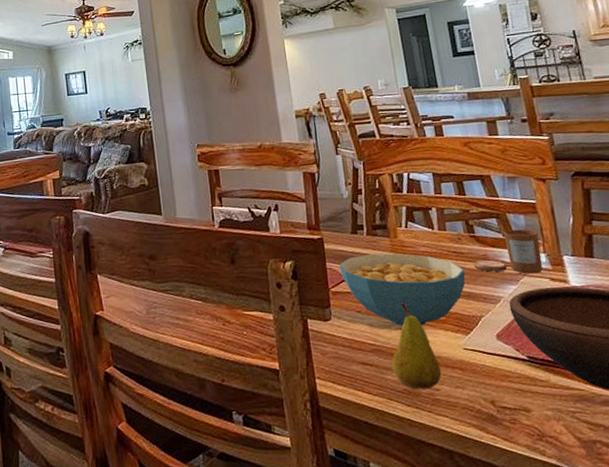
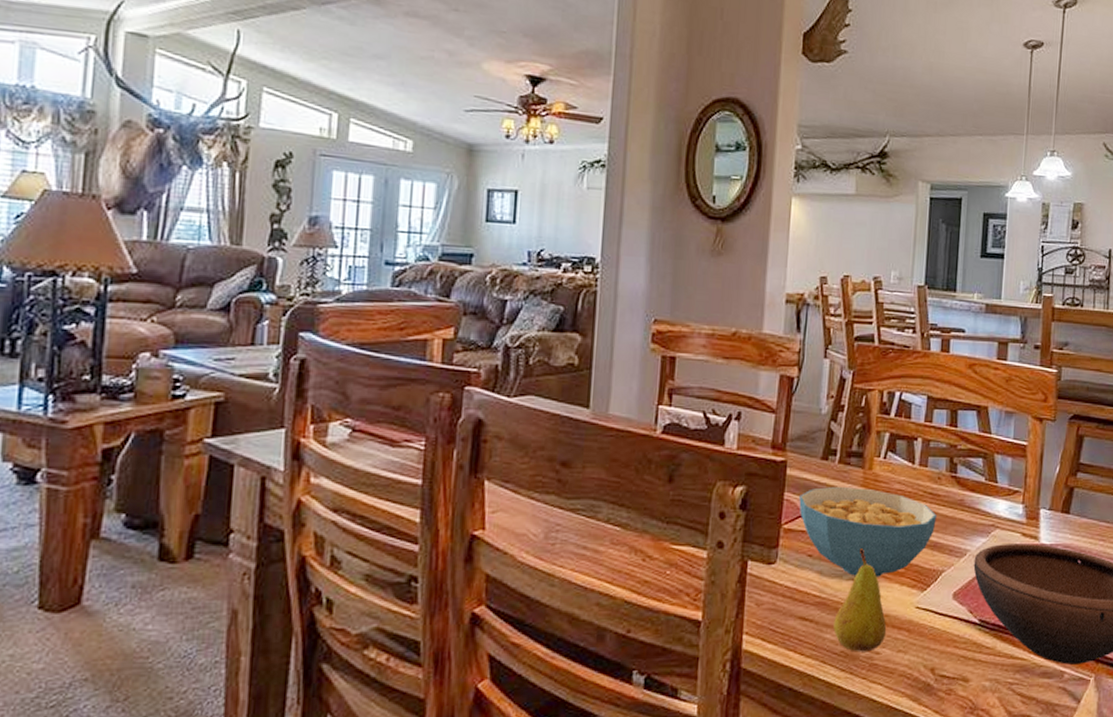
candle: present [474,229,543,274] -> none [948,473,1021,526]

